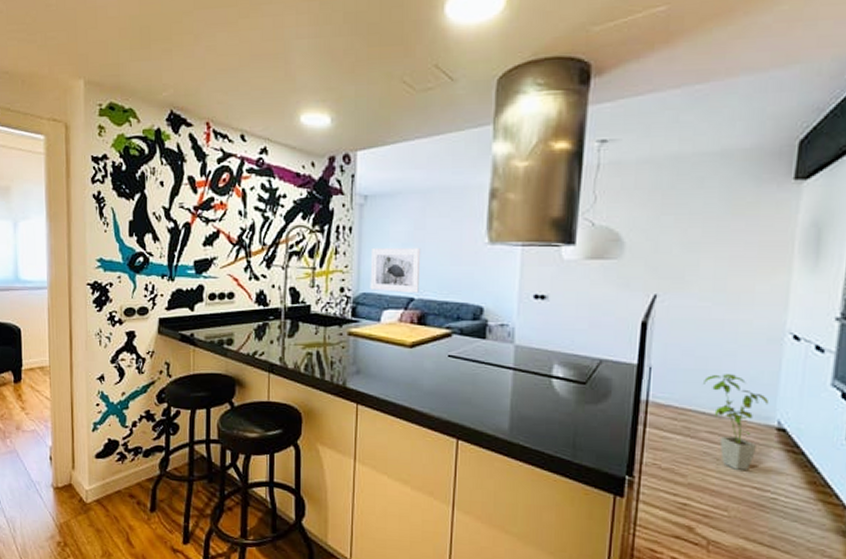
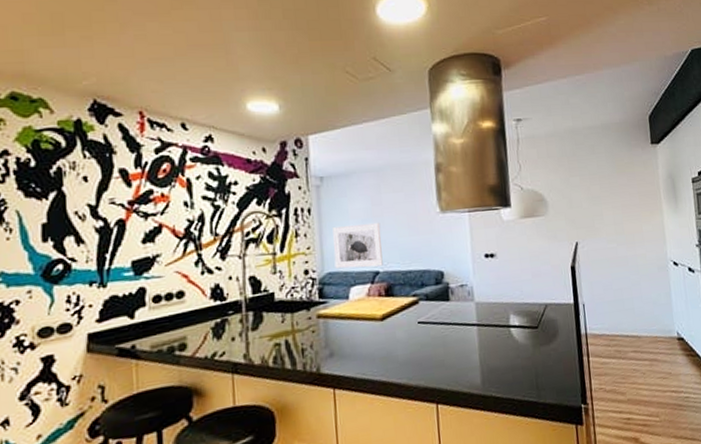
house plant: present [704,374,770,470] -> none [623,300,669,379]

